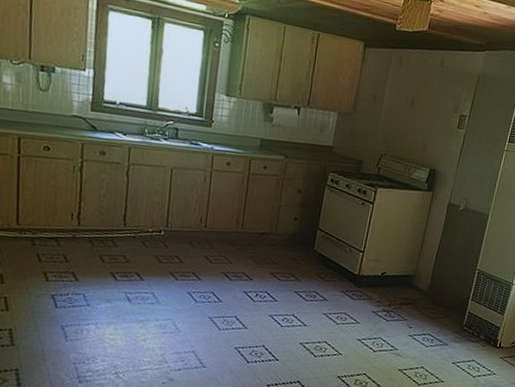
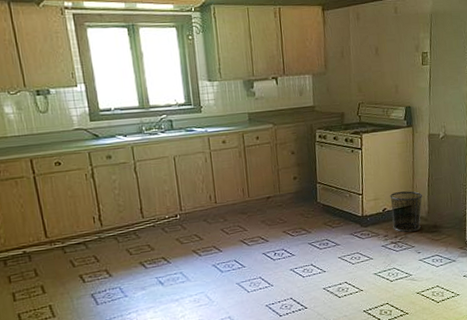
waste bin: none [388,257,428,304] -> present [390,191,423,233]

